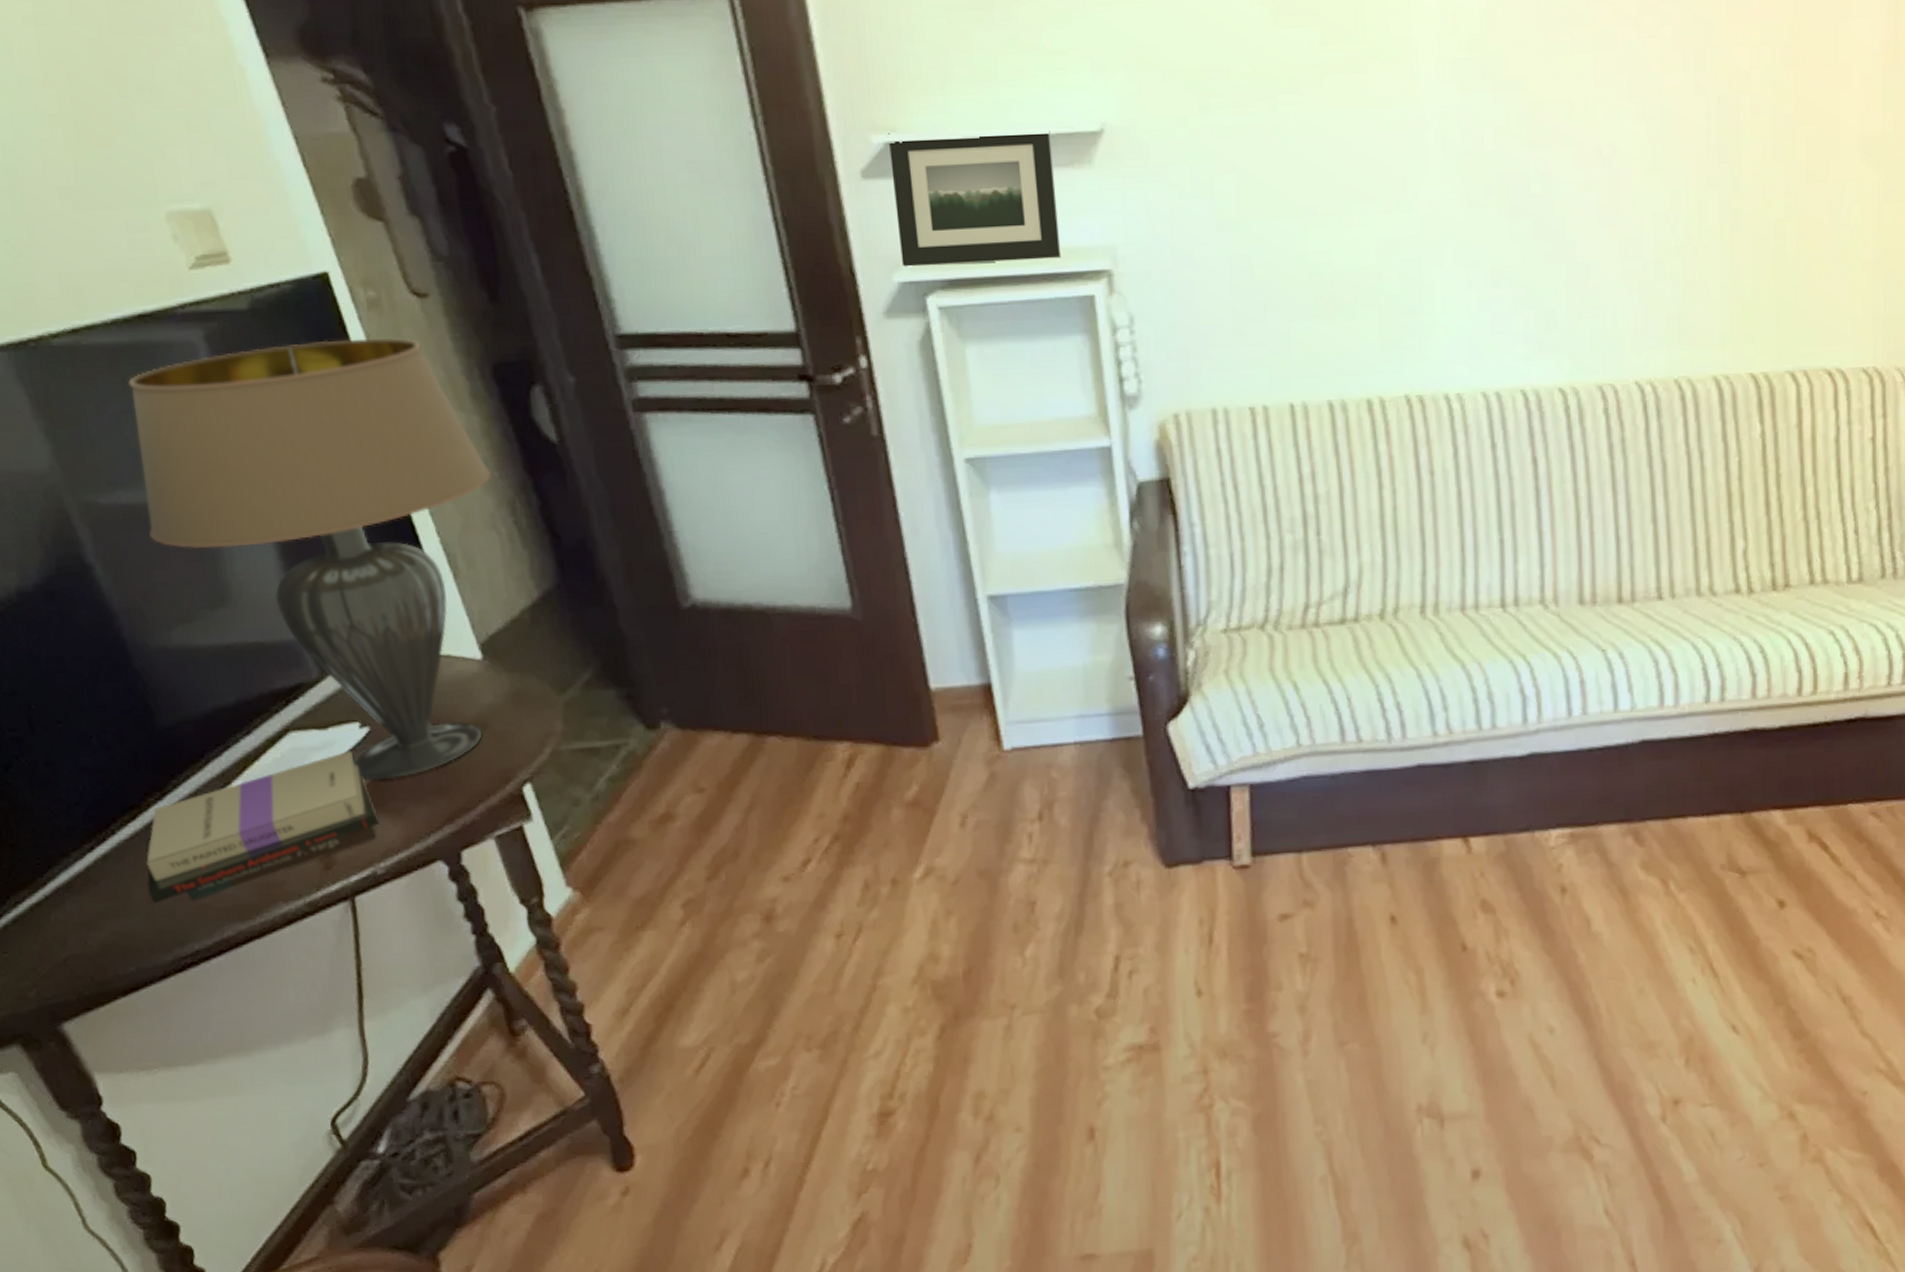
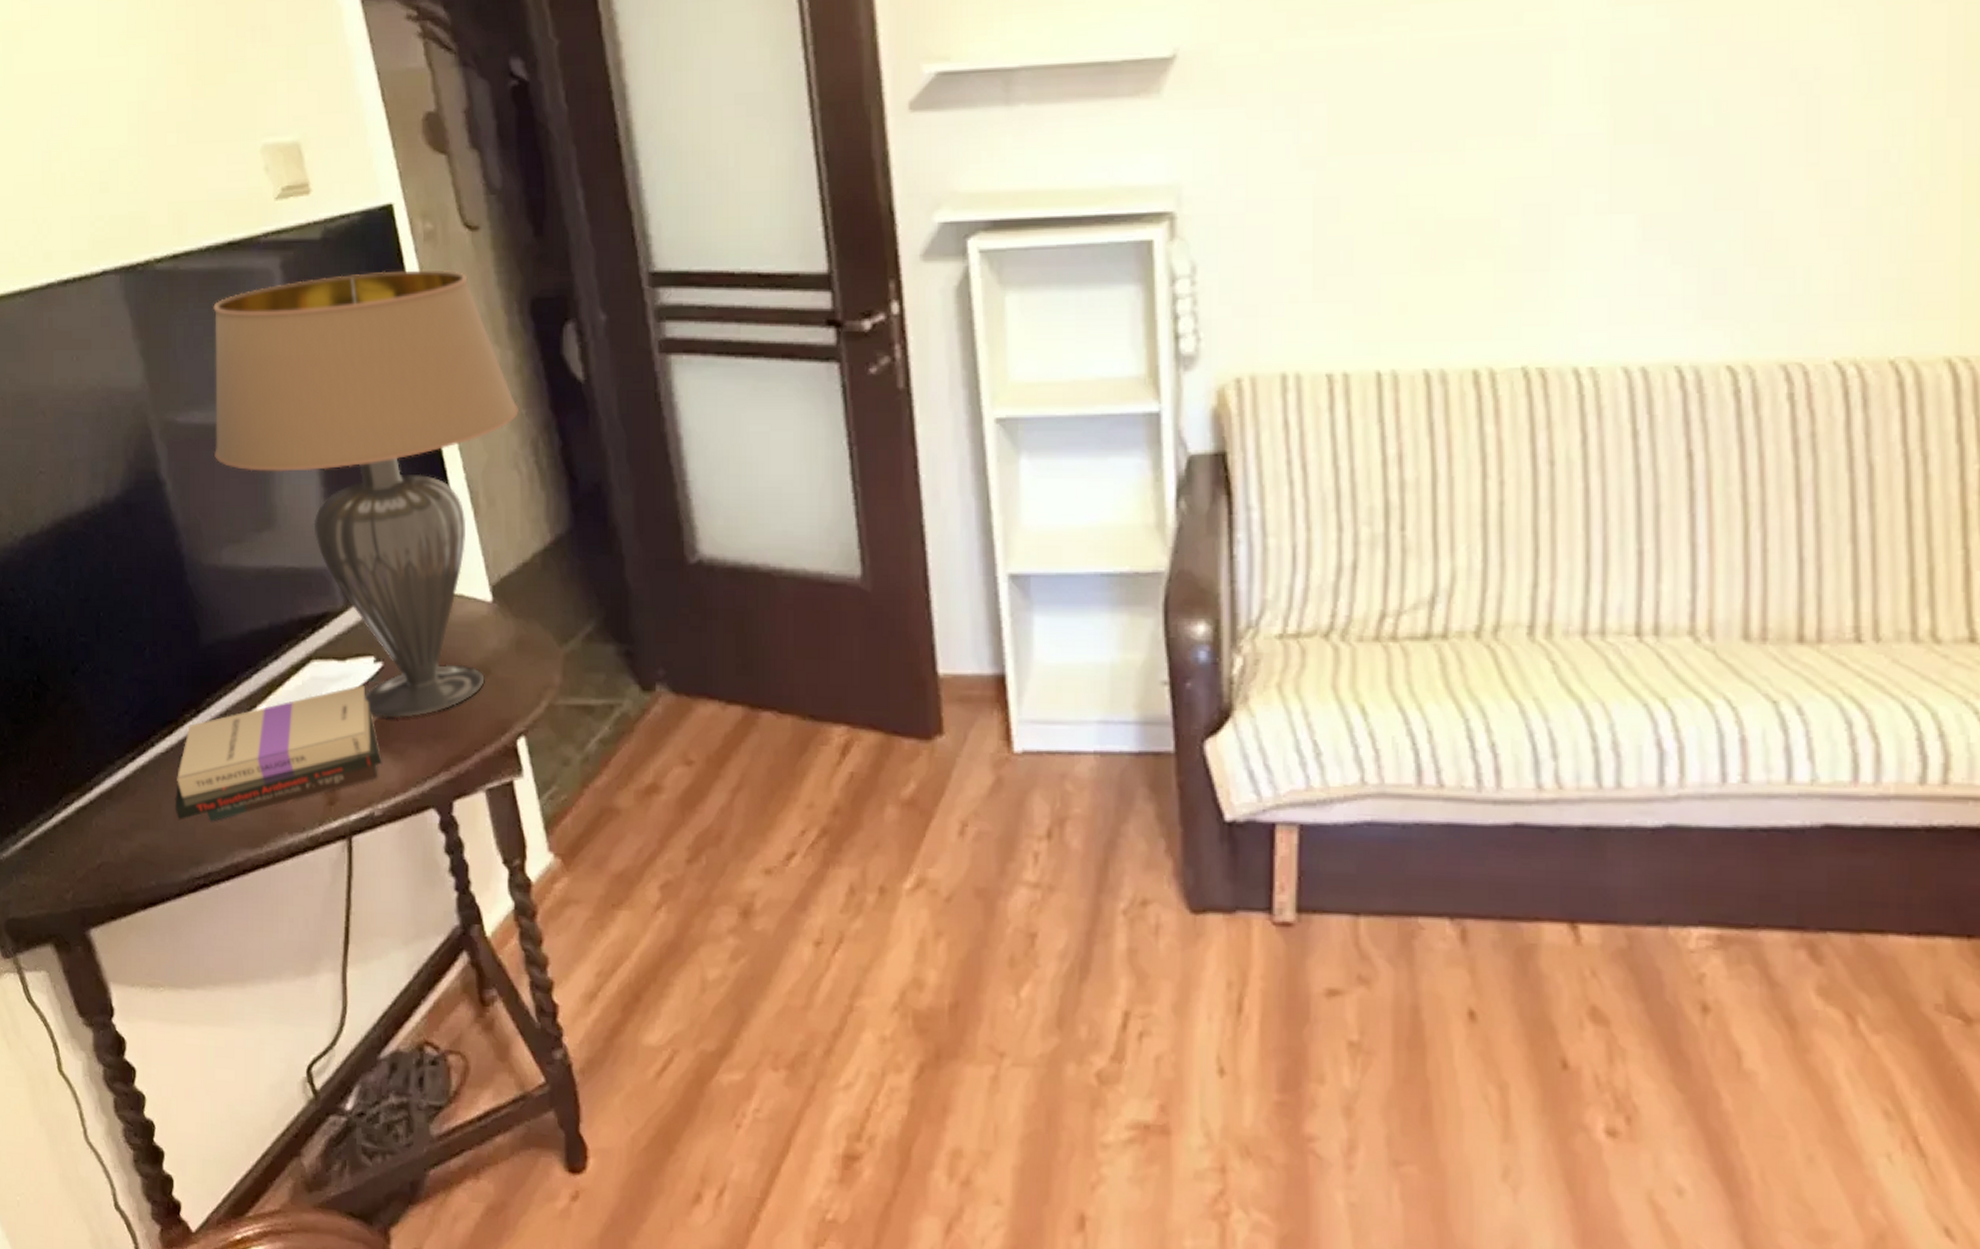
picture frame: present [888,131,1062,267] -> none [941,57,1119,206]

